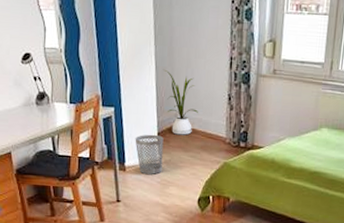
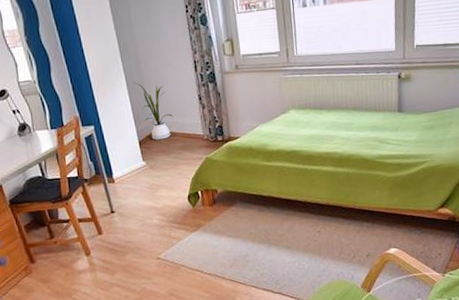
wastebasket: present [135,134,164,174] -> none [118,143,149,182]

